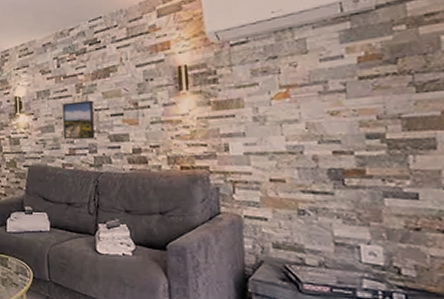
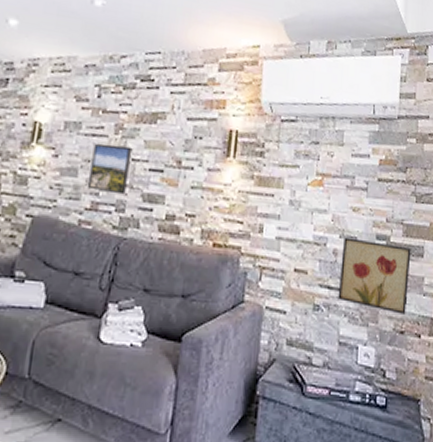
wall art: none [323,141,420,211] -> present [337,237,411,314]

